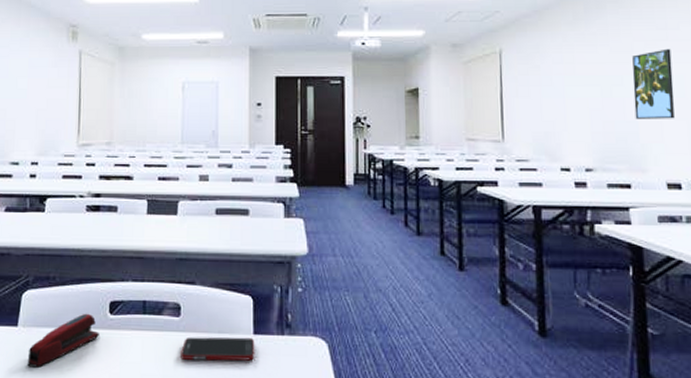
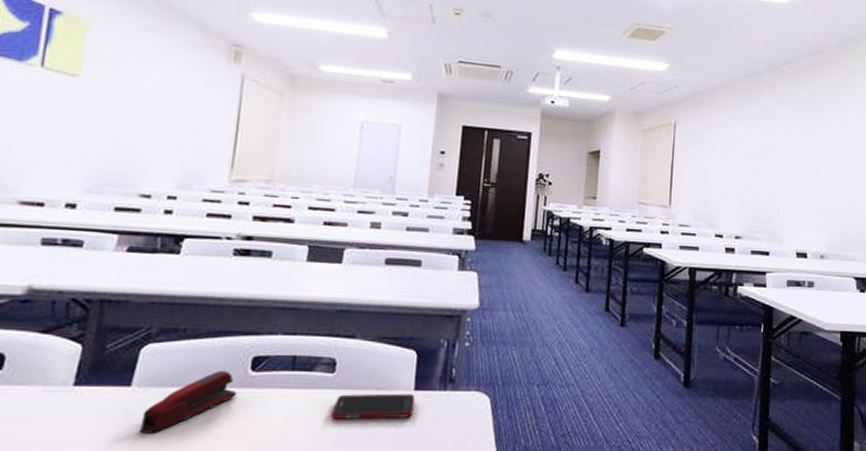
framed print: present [632,48,675,119] -> none [778,135,810,197]

